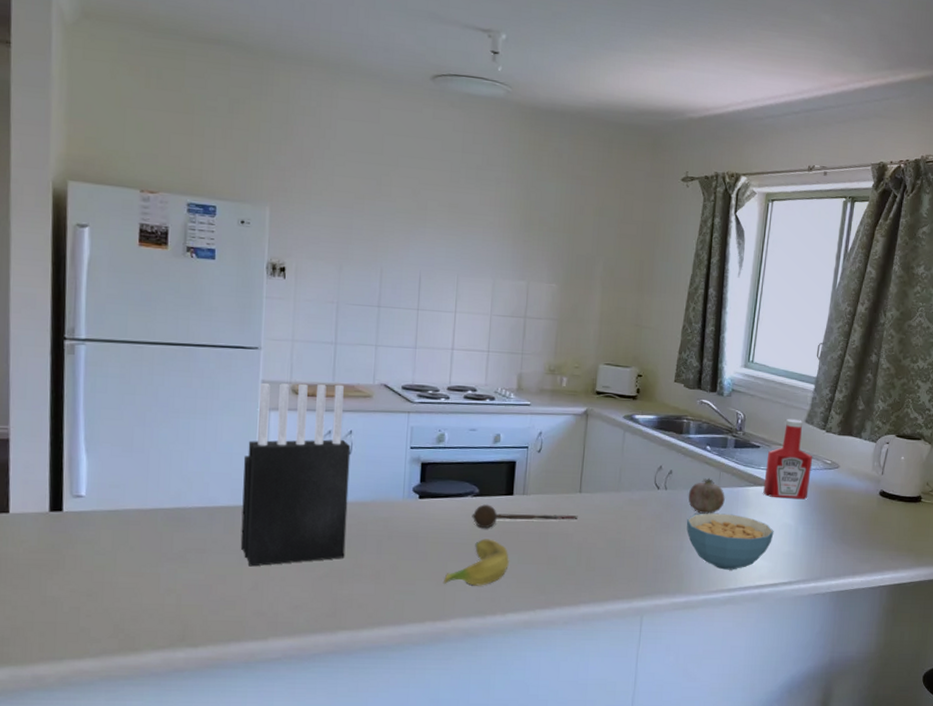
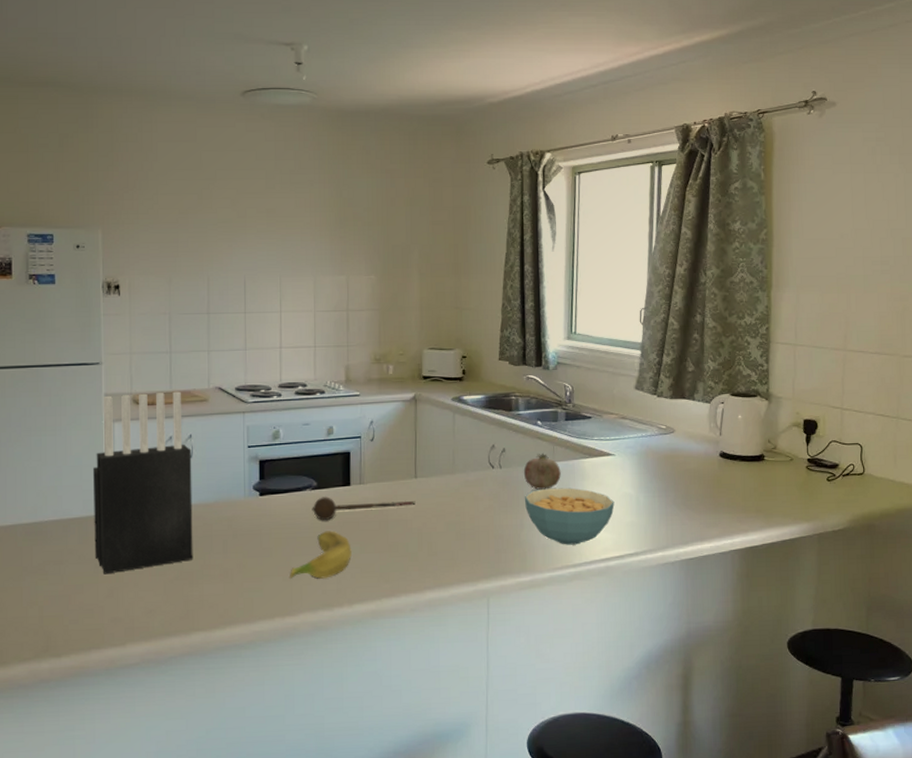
ketchup bottle: present [763,418,813,500] -> none [599,386,647,468]

